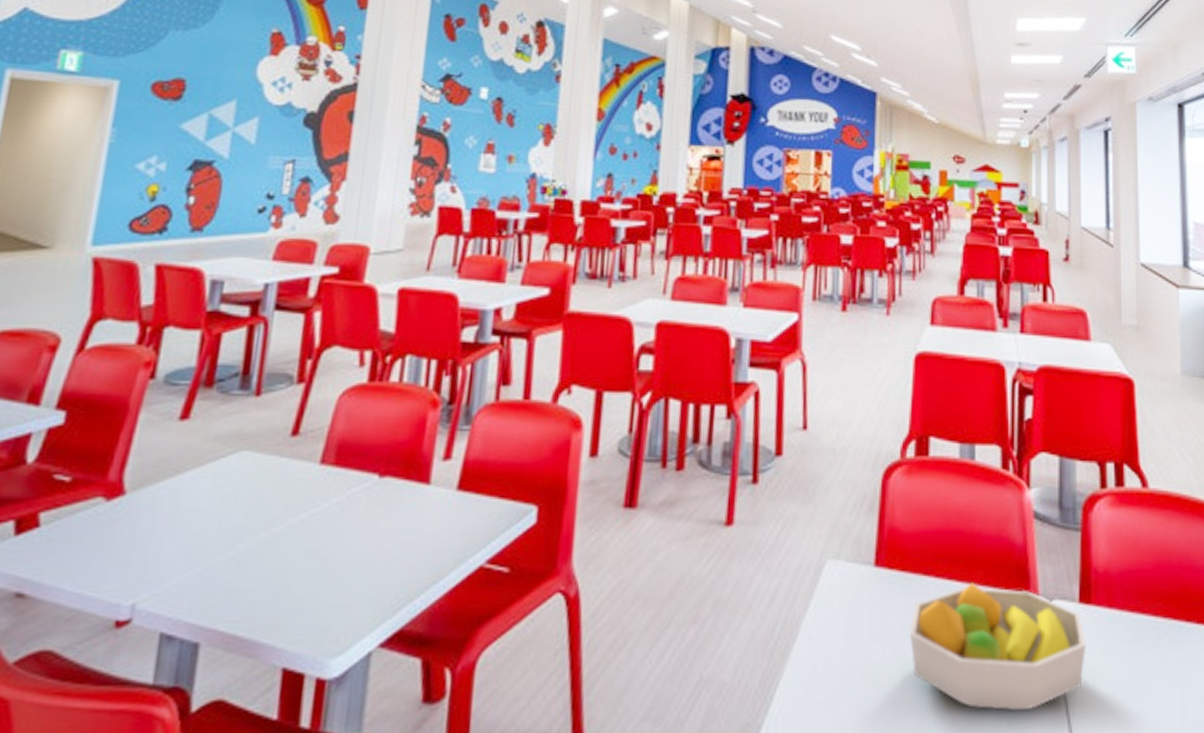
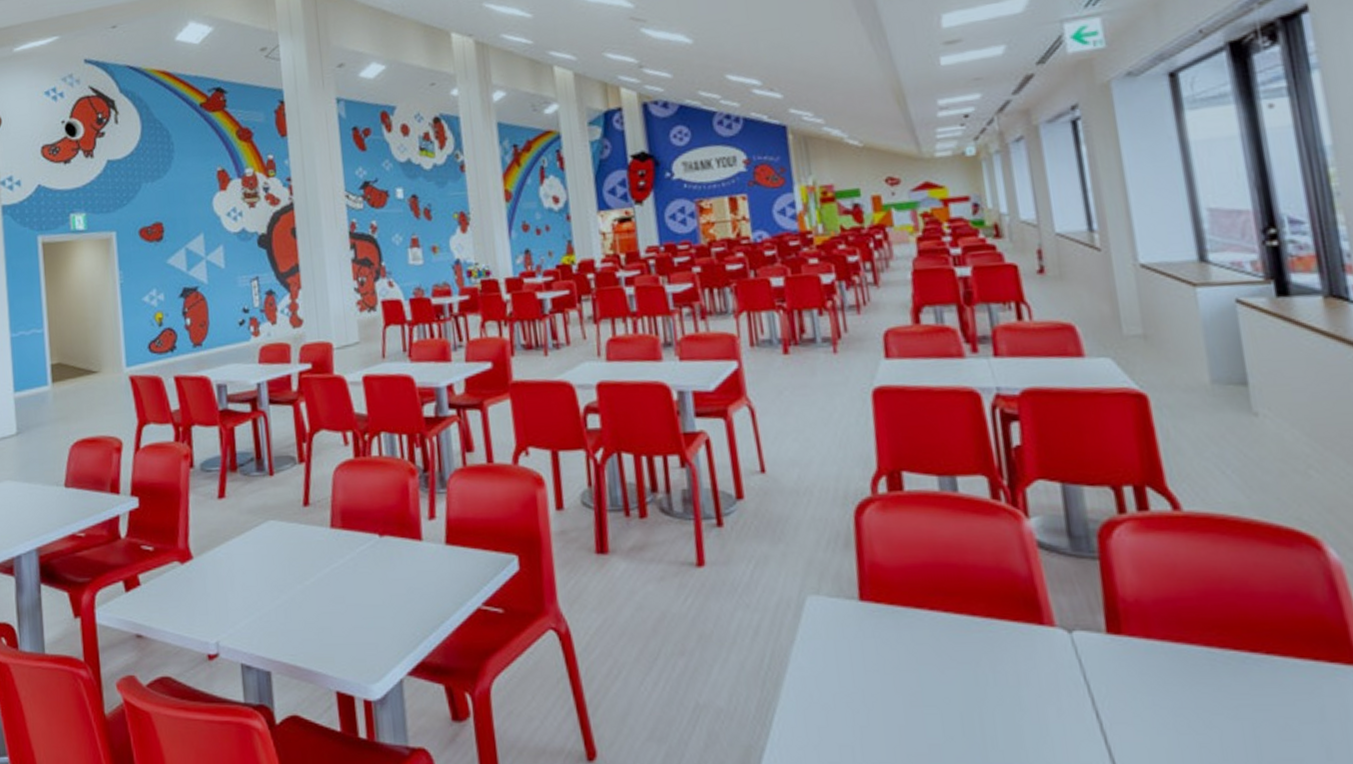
fruit bowl: present [909,582,1087,711] -> none [908,614,1123,741]

